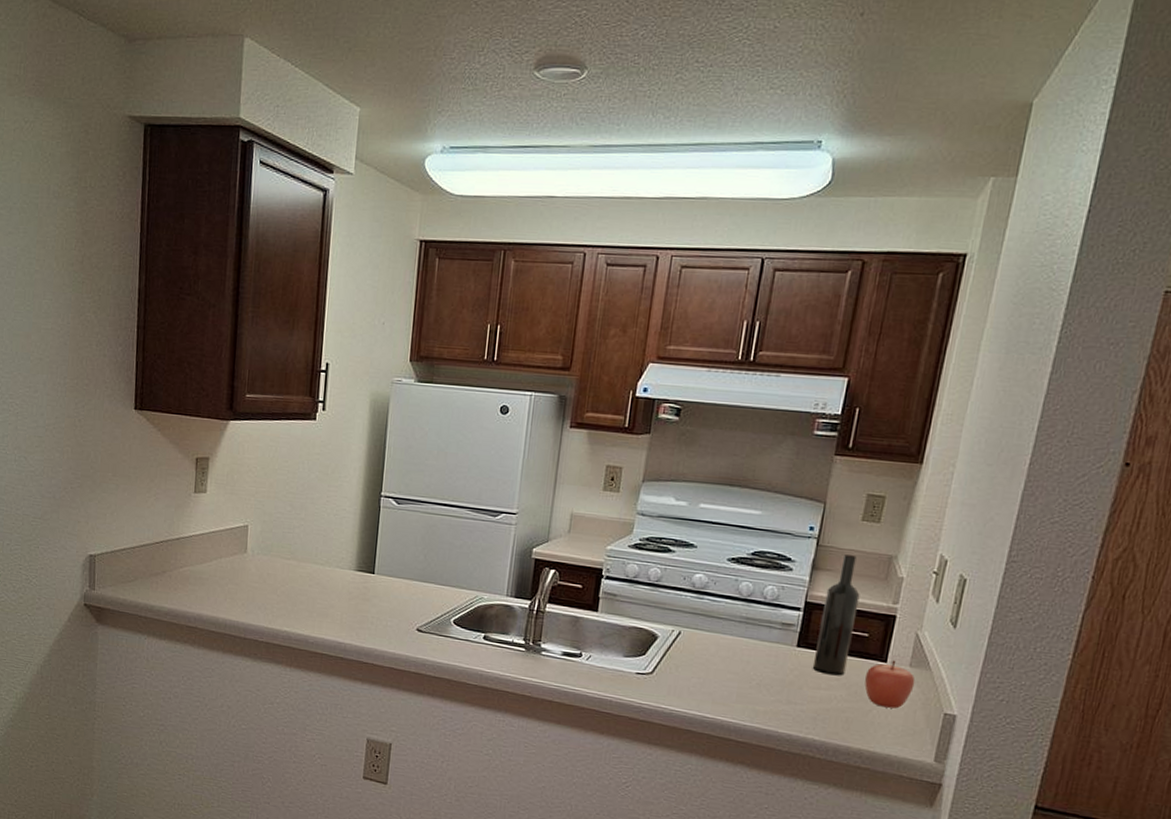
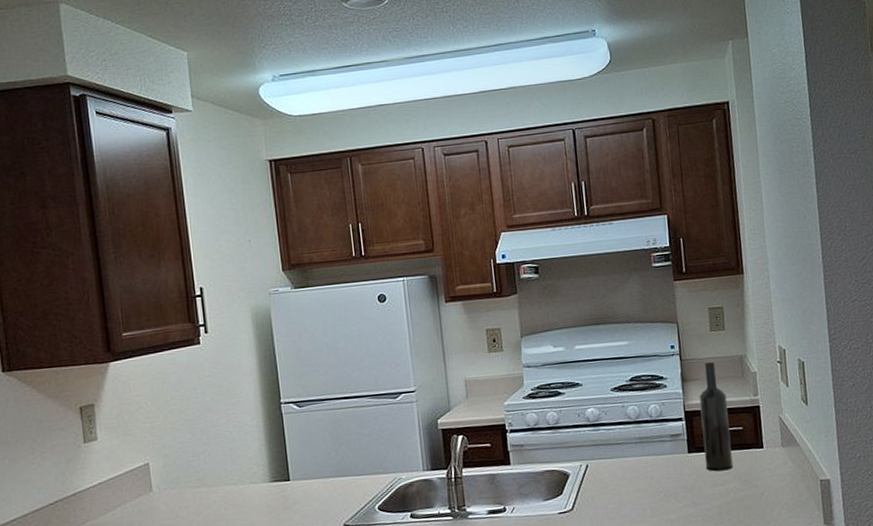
fruit: present [864,659,916,709] -> none [750,444,791,488]

